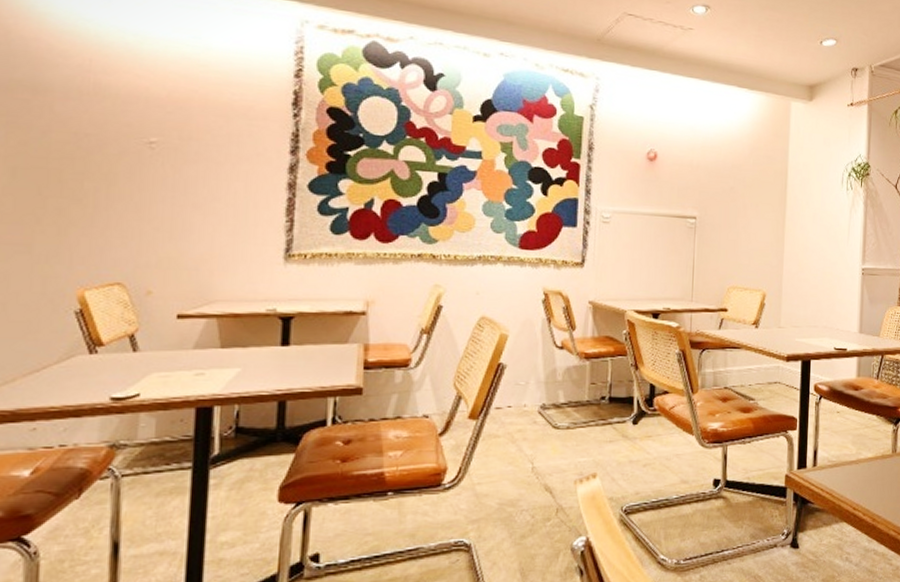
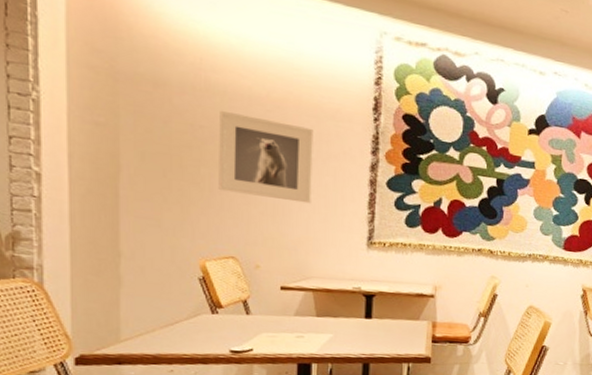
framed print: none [105,115,222,215] -> present [218,110,314,204]

